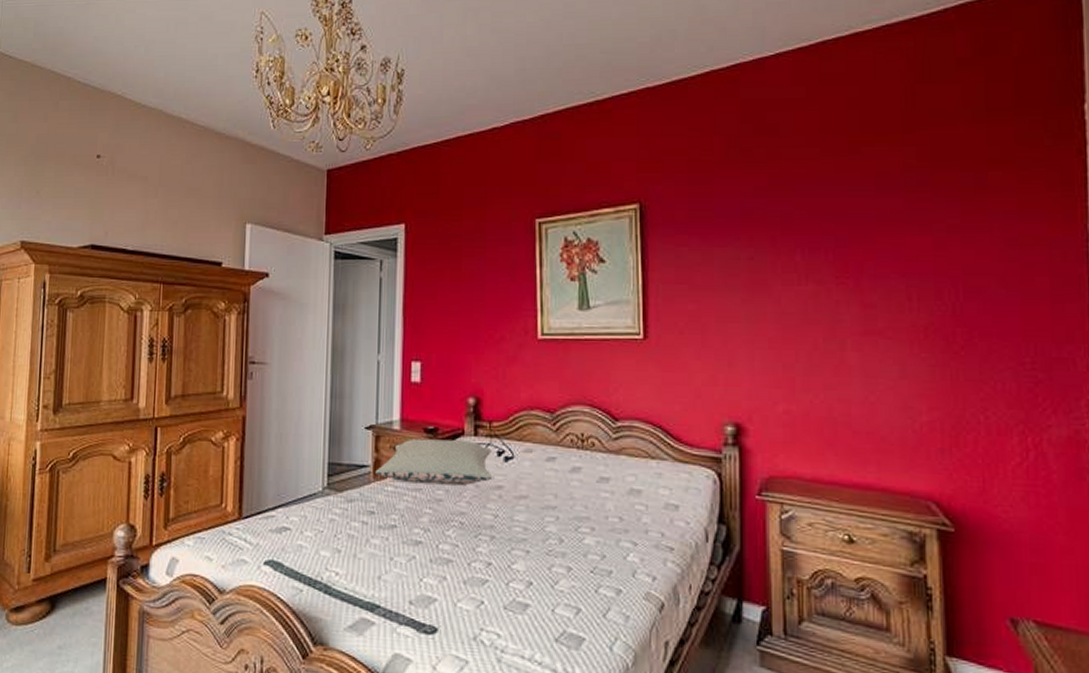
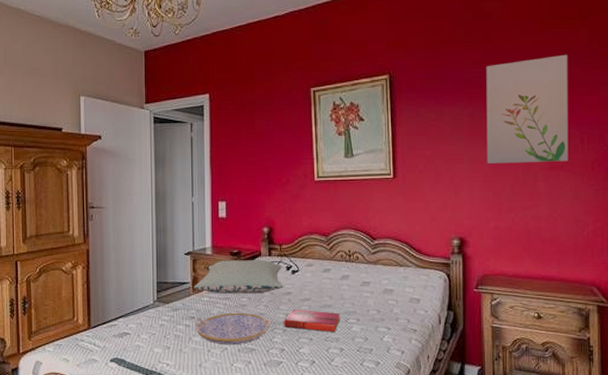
serving tray: none [374,509,476,553] -> present [194,312,272,345]
hardback book: none [492,509,568,545] -> present [284,309,340,333]
wall art: none [772,180,890,325] -> present [486,54,568,164]

